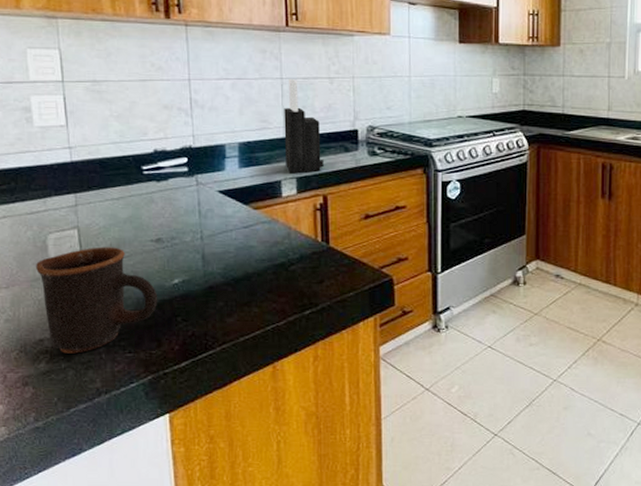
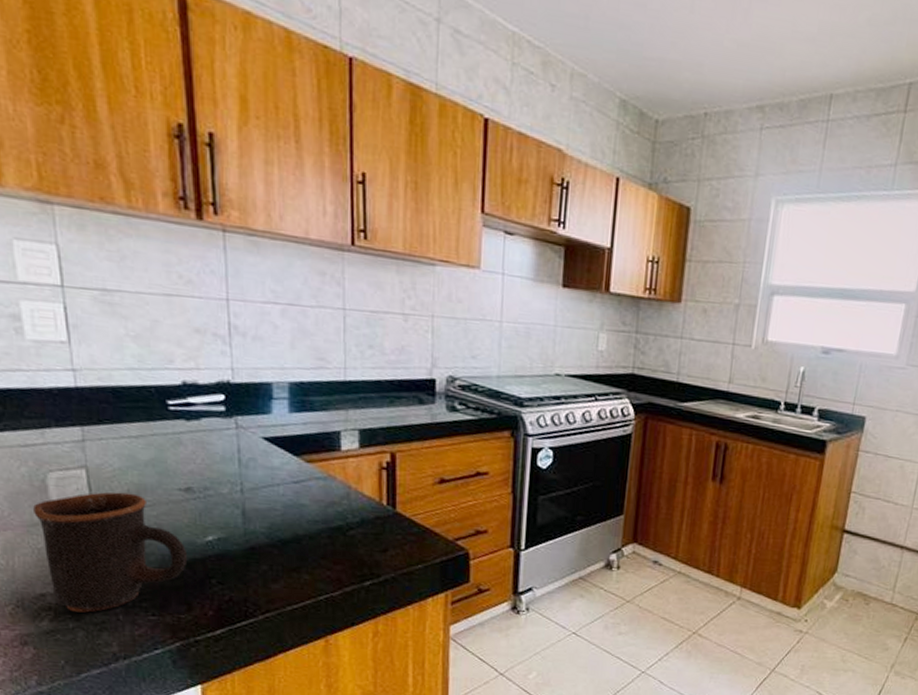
knife block: present [284,79,324,174] -> none [345,311,393,425]

